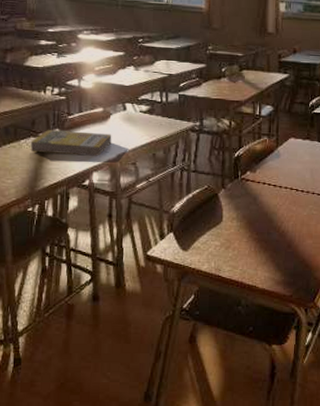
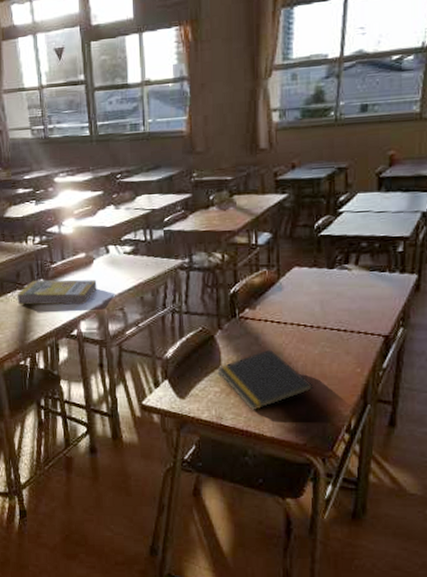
notepad: none [219,209,301,265] -> present [217,349,314,411]

